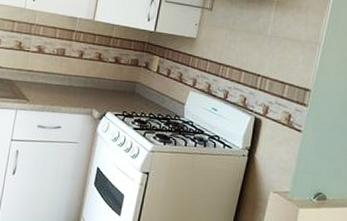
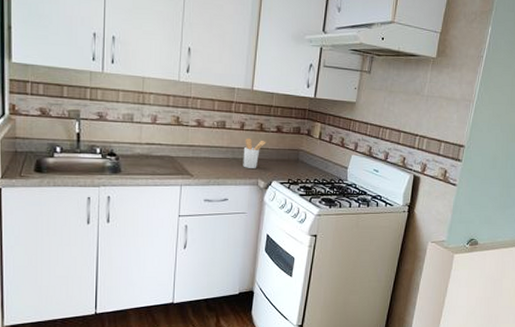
utensil holder: none [78,67,104,98] -> present [243,138,266,168]

